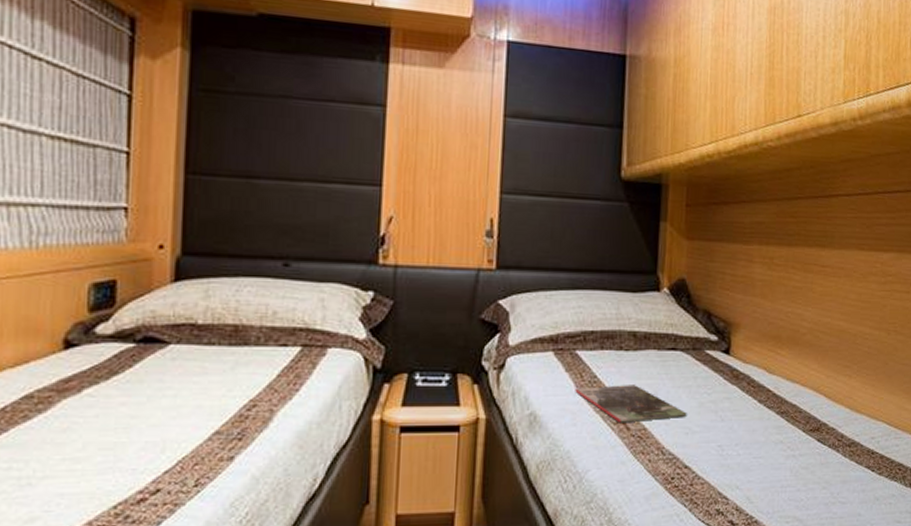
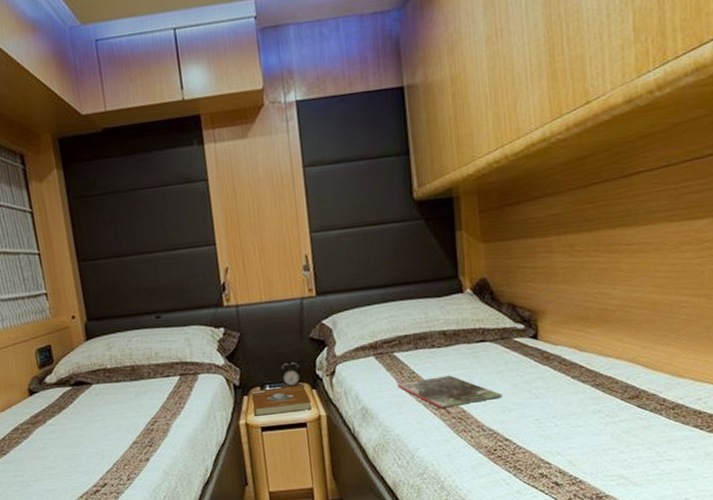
book: none [394,376,469,412] -> present [252,385,311,416]
alarm clock: none [434,347,464,380] -> present [279,362,304,388]

